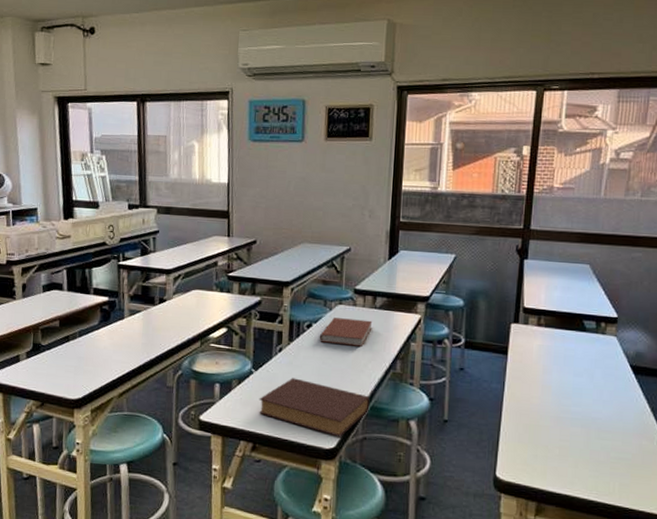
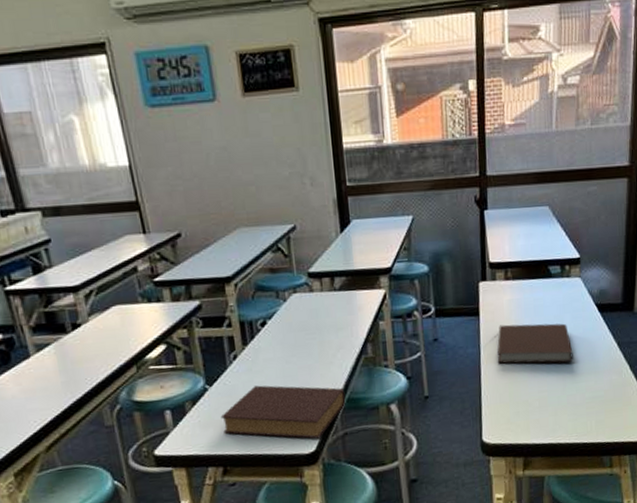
book: present [319,318,373,347] -> none [276,305,335,340]
notebook: none [520,367,601,418] -> present [497,323,573,364]

